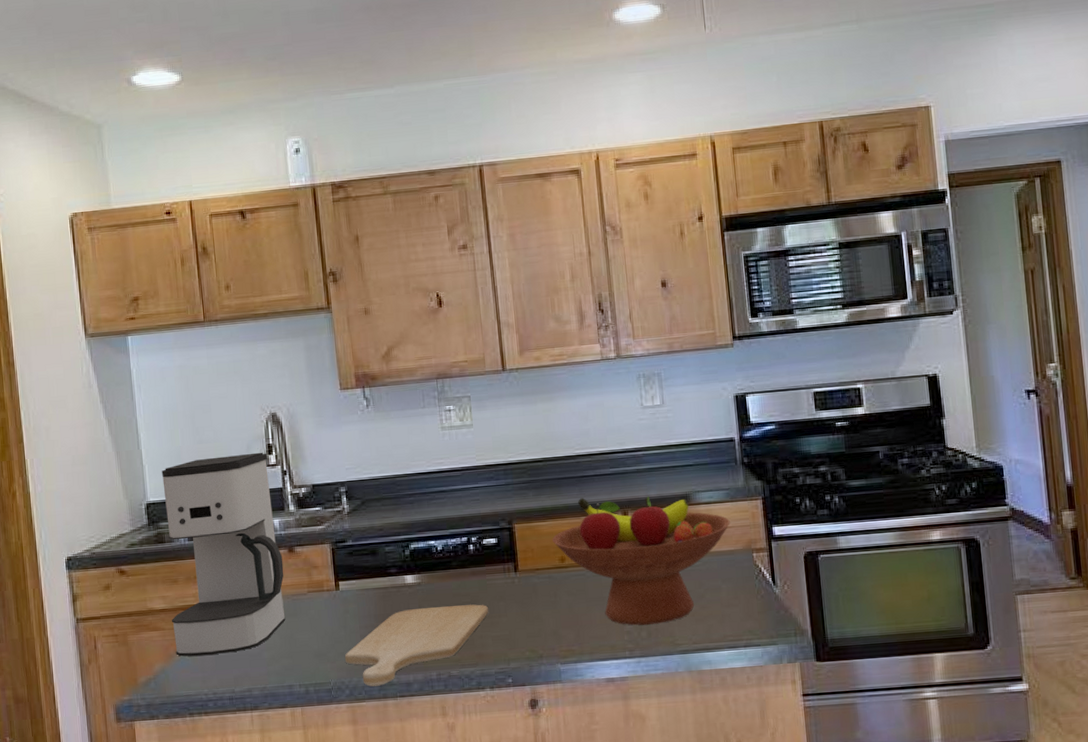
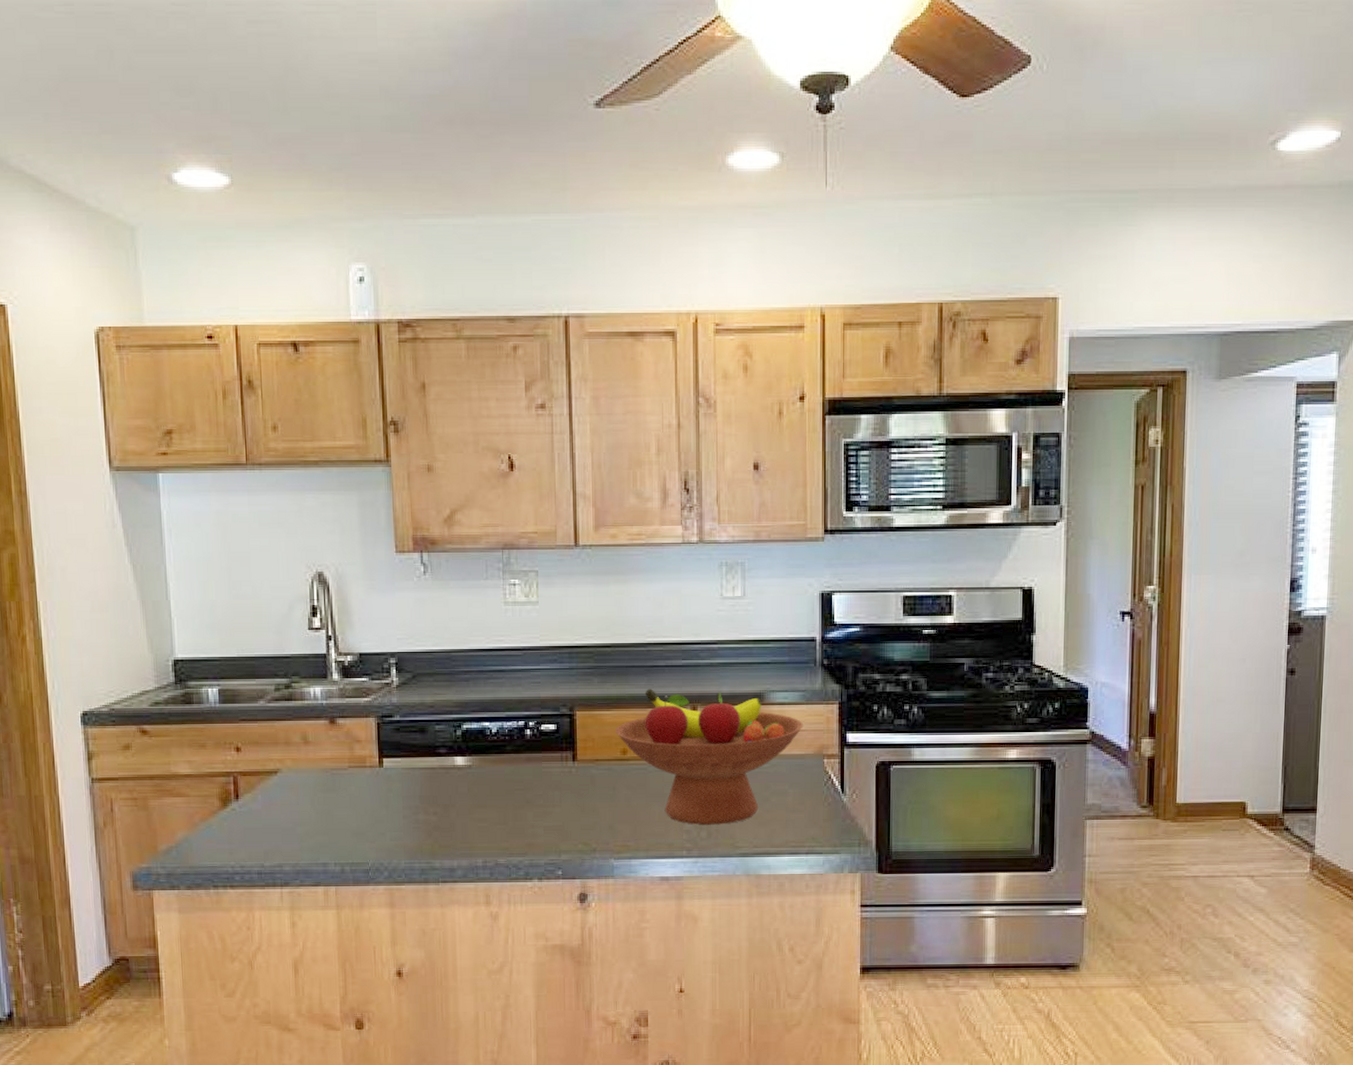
coffee maker: present [162,452,286,657] -> none [192,613,324,827]
chopping board: present [344,604,489,687] -> none [385,792,543,870]

